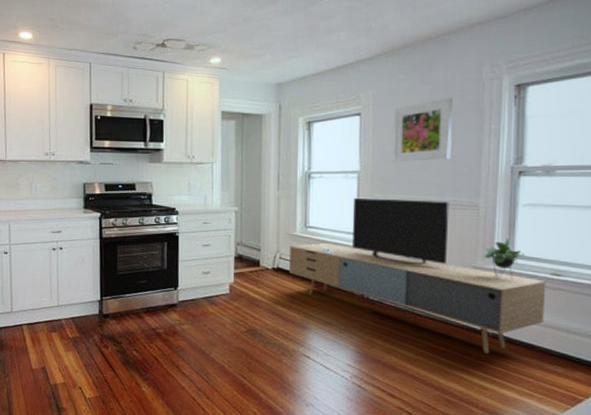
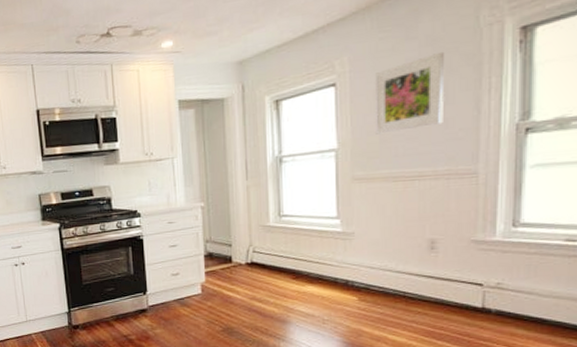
media console: present [289,197,546,354] -> none [264,171,559,333]

